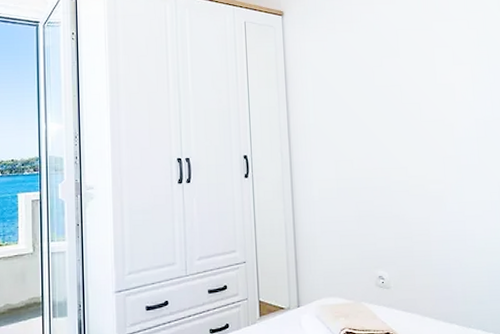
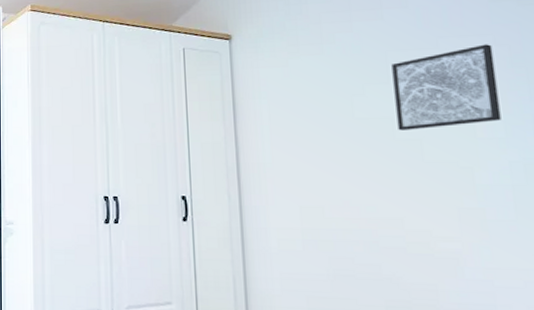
wall art: none [401,27,471,96] -> present [391,44,501,131]

